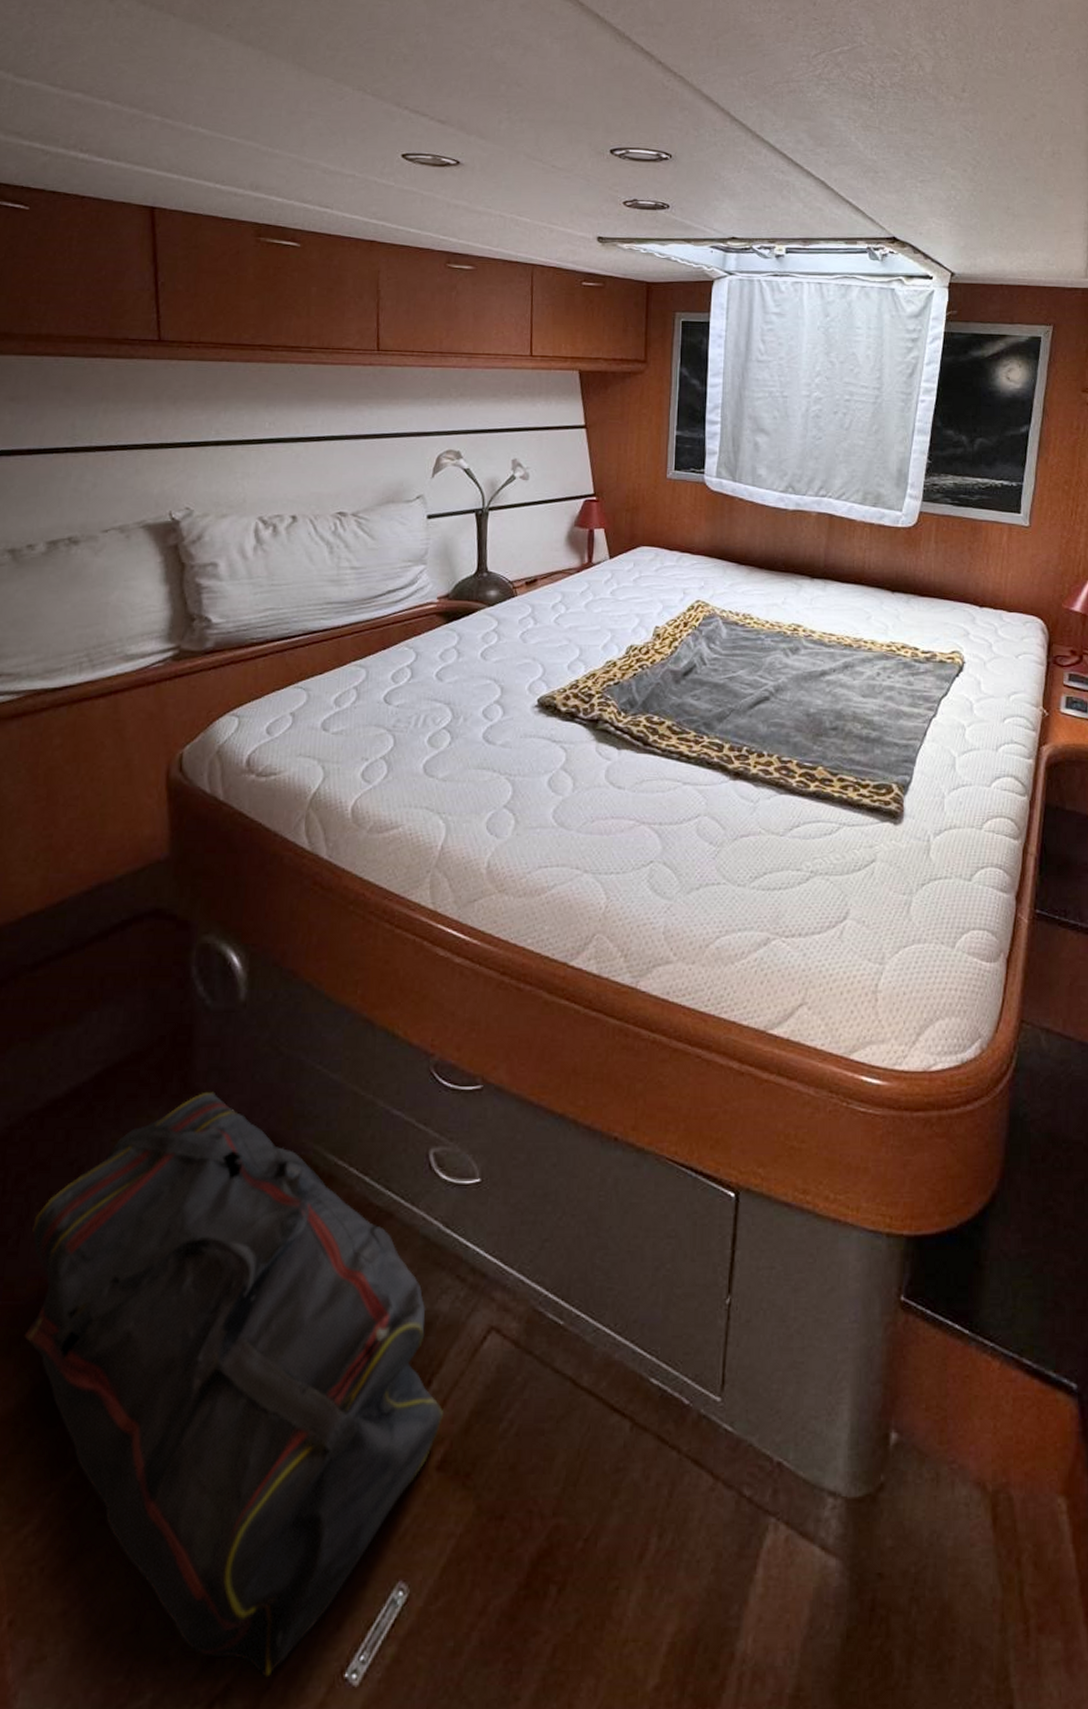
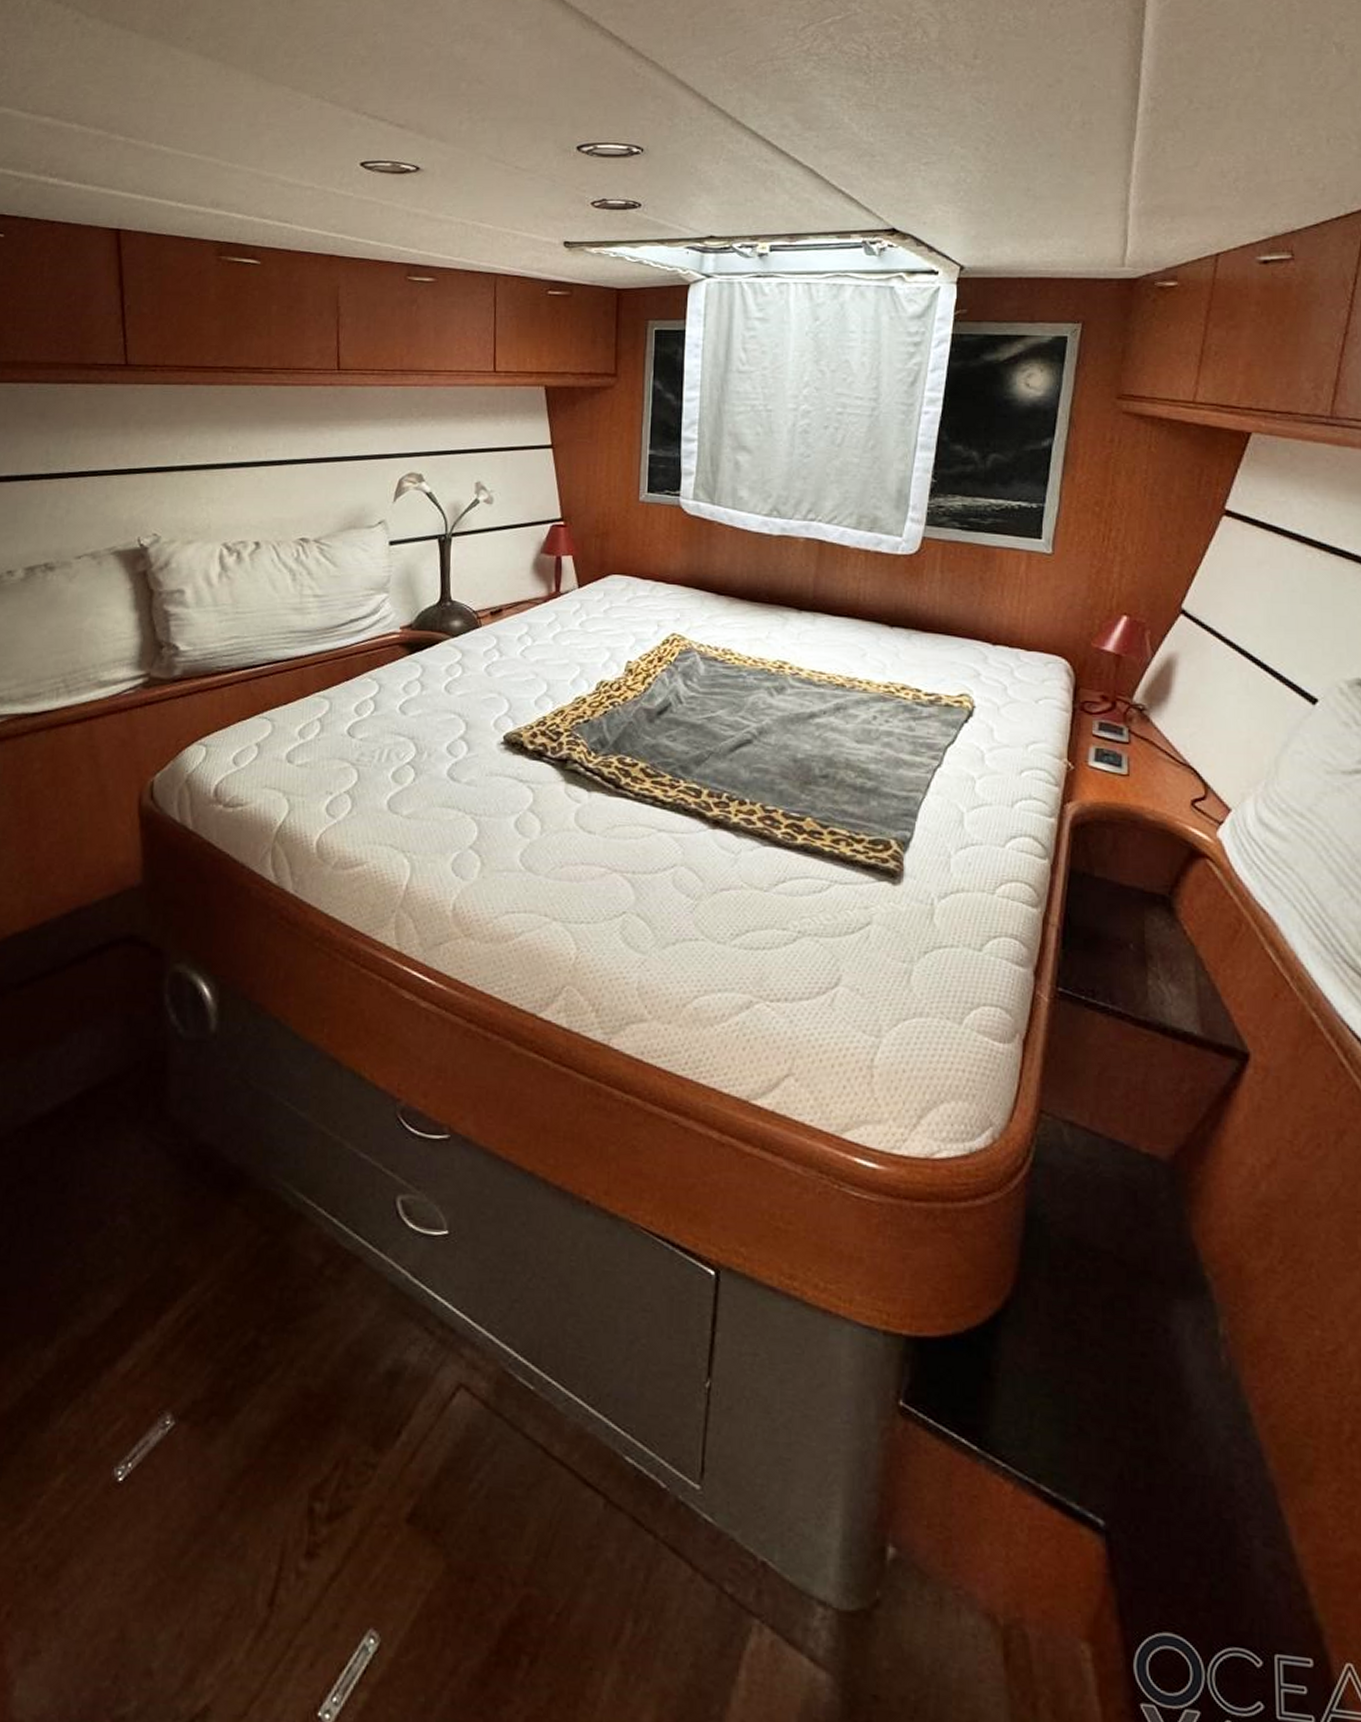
duffel bag: present [24,1091,444,1678] -> none [16,1120,414,1704]

